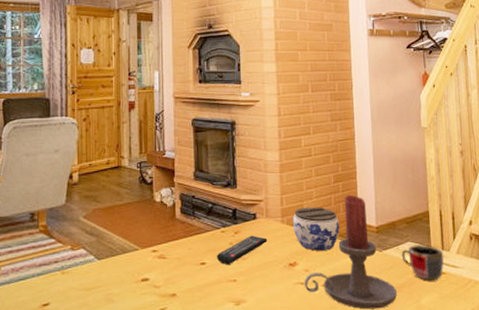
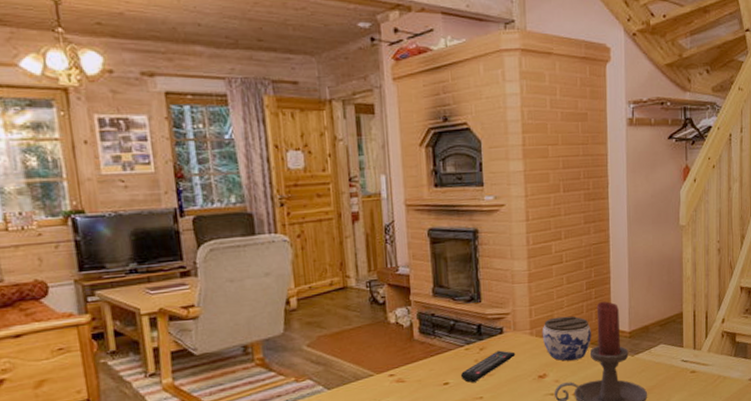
mug: present [401,244,444,281] -> none [653,345,696,381]

